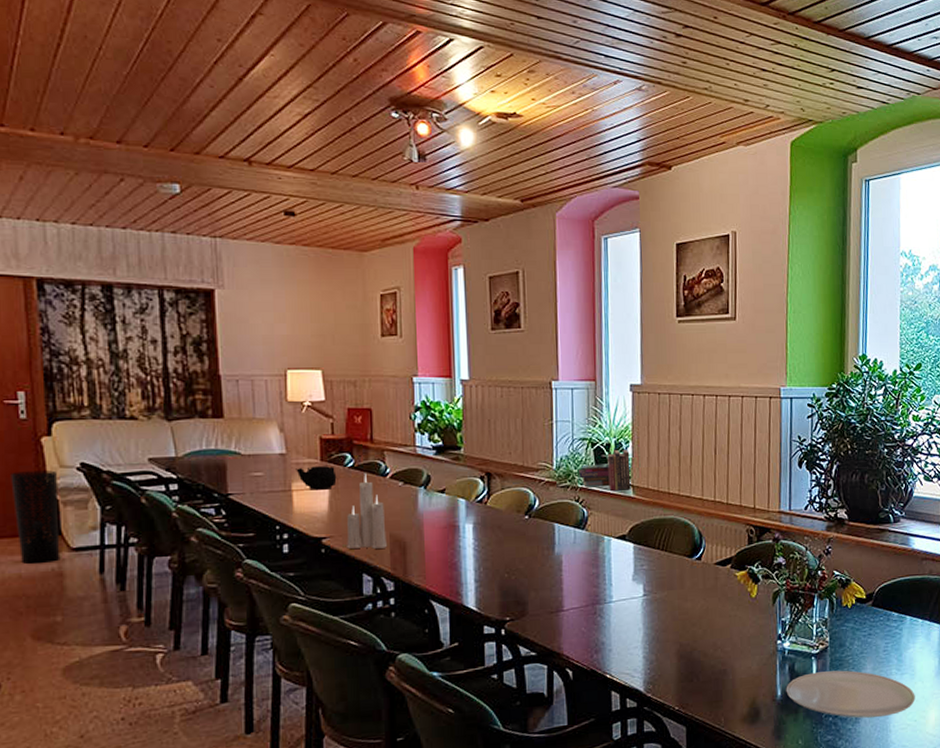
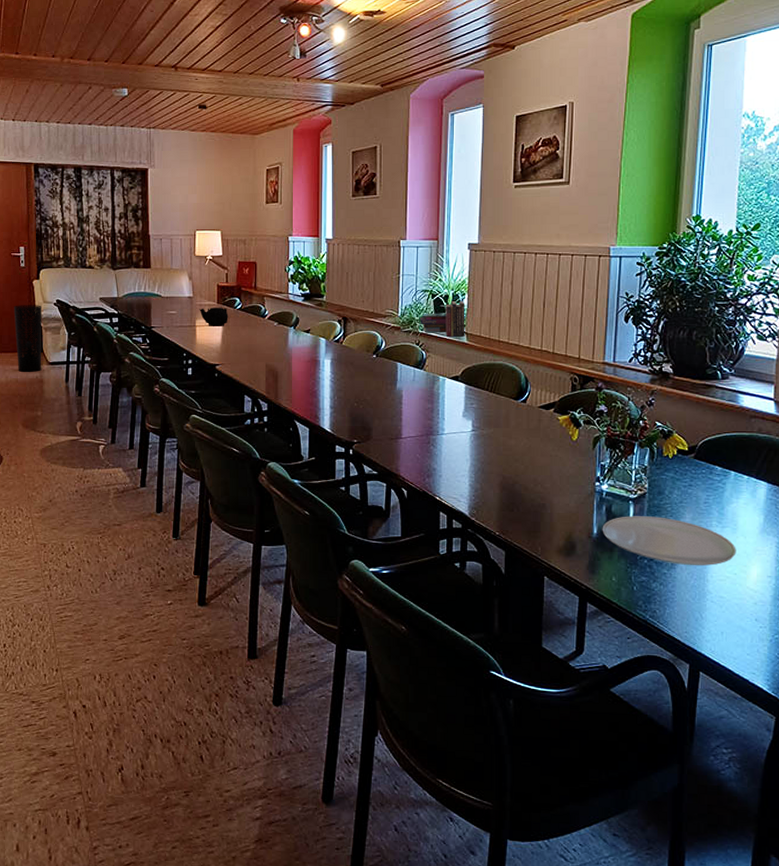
candle: present [346,473,388,549] -> none [234,314,264,376]

